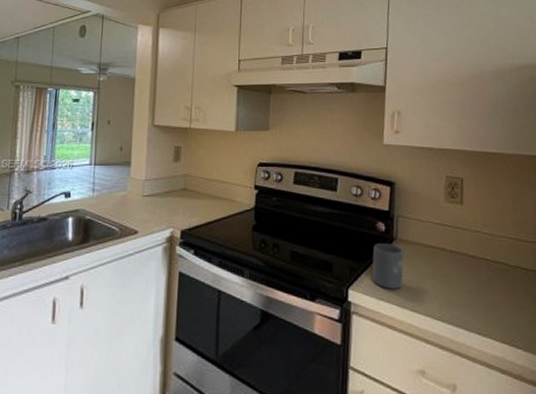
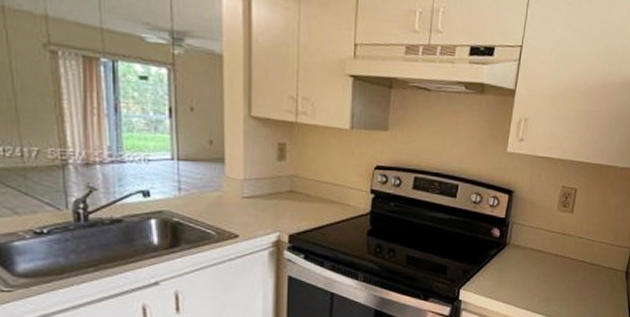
mug: present [372,243,404,289] -> none [483,248,514,289]

